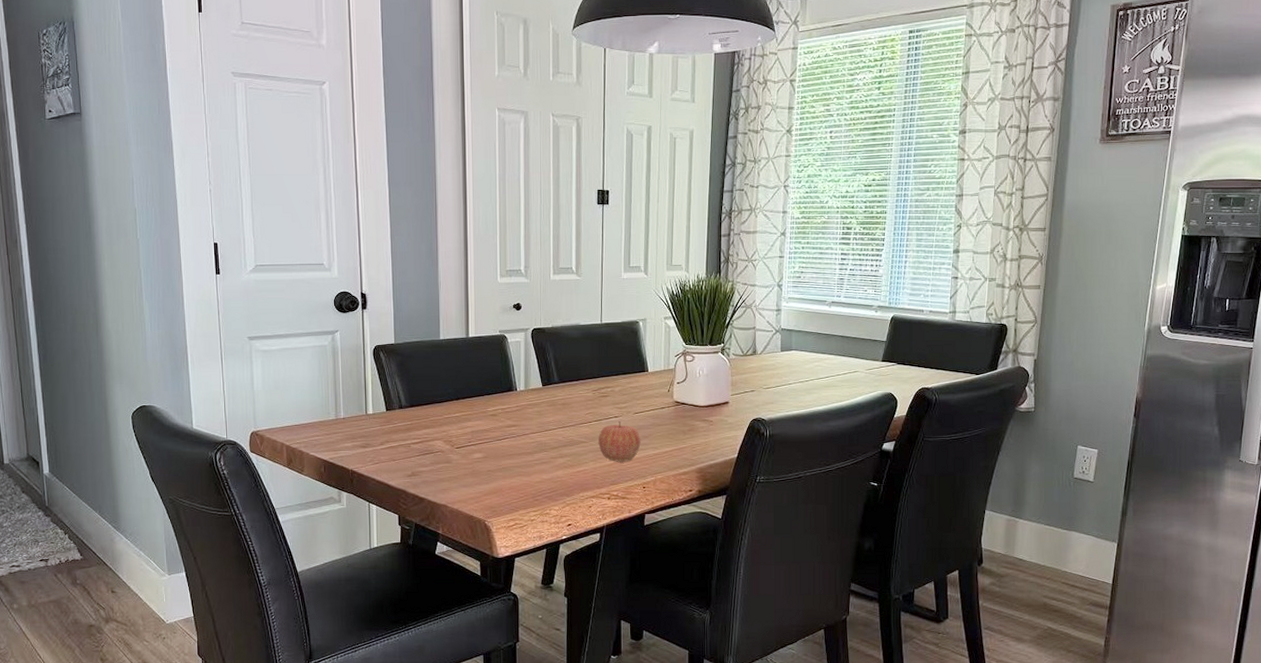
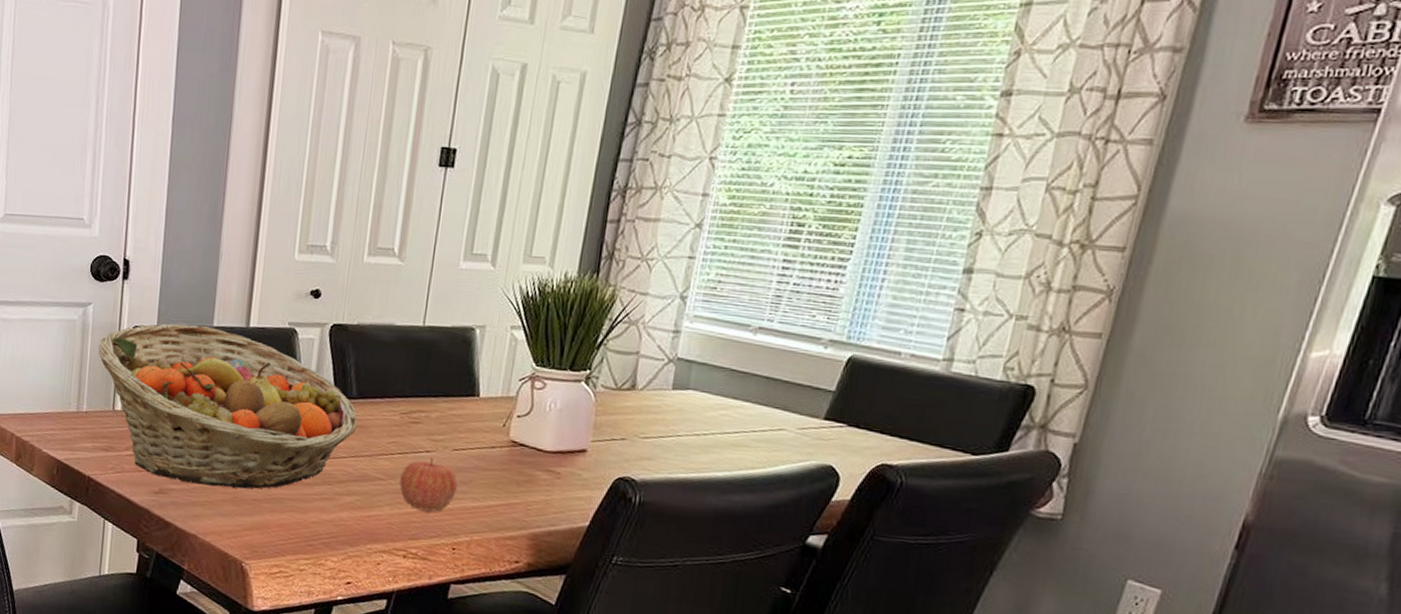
fruit basket: none [347,340,562,465] -> present [98,323,358,489]

